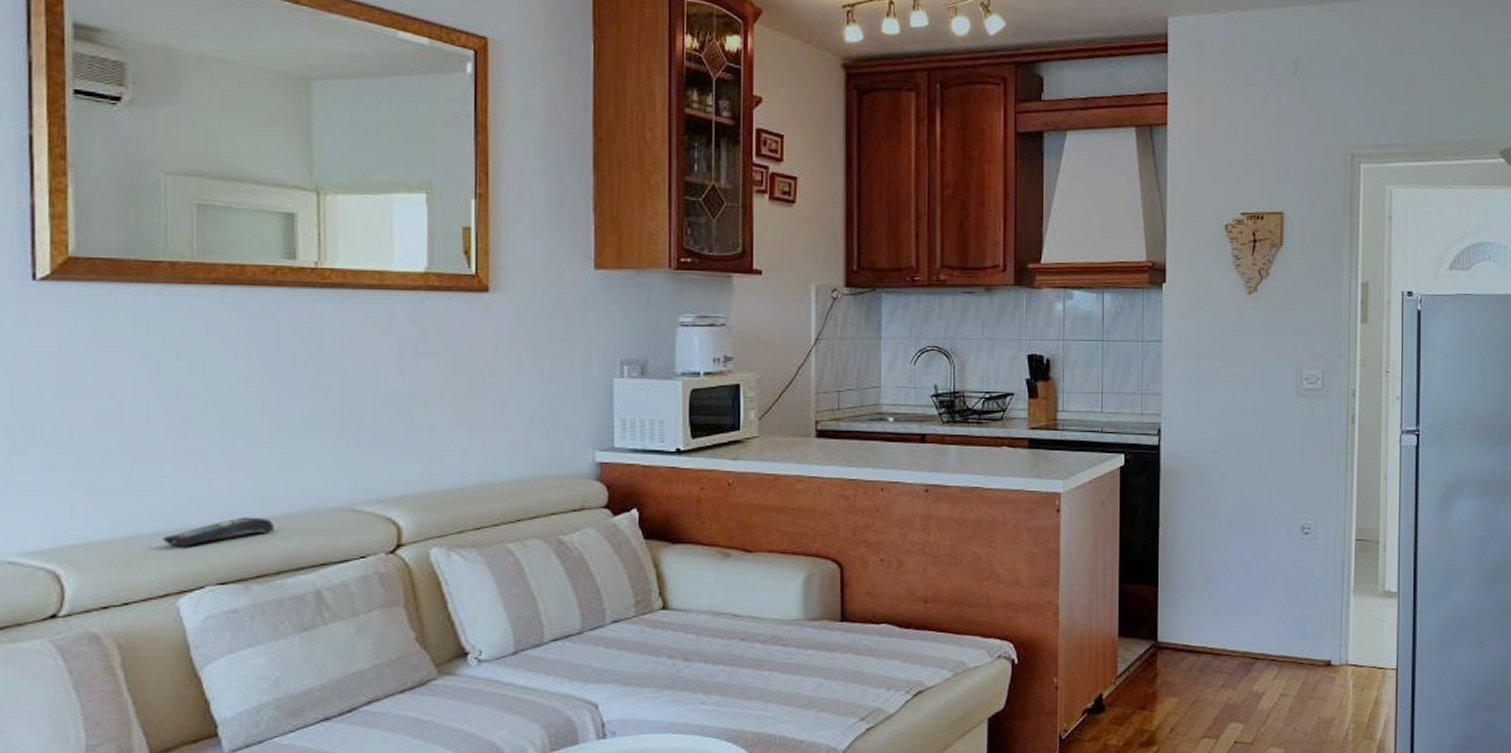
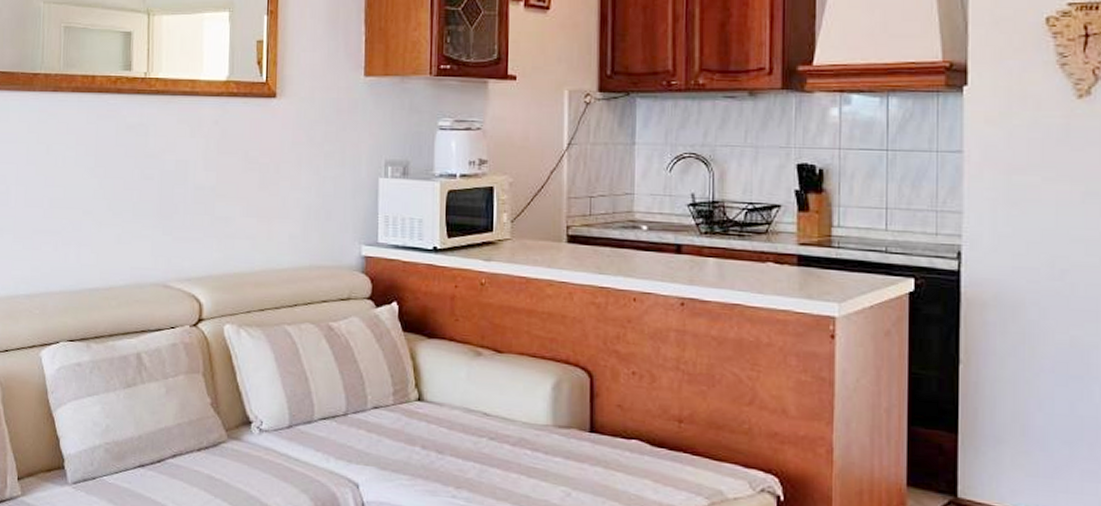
remote control: present [162,517,274,547] -> none [32,286,109,308]

